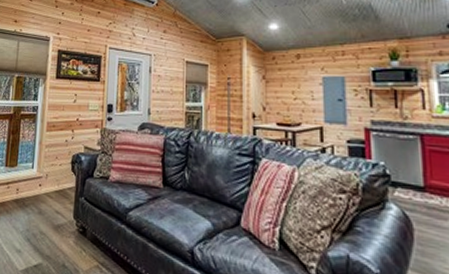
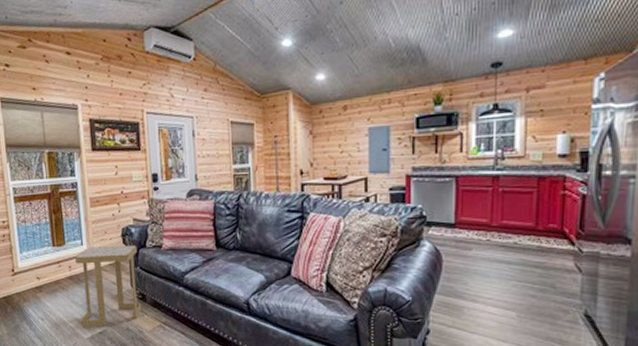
side table: none [18,171,85,259] -> present [75,245,142,327]

